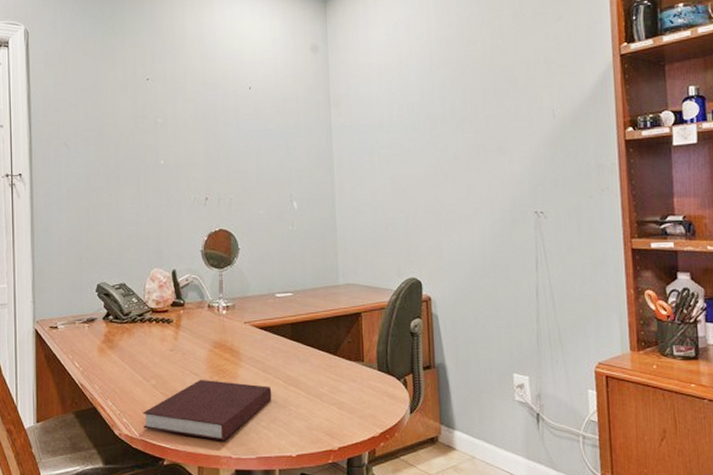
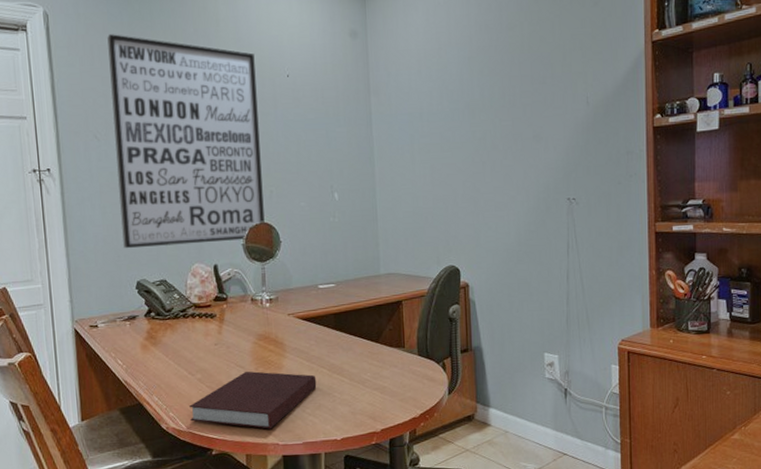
wall art: none [81,49,224,252] -> present [107,34,265,249]

